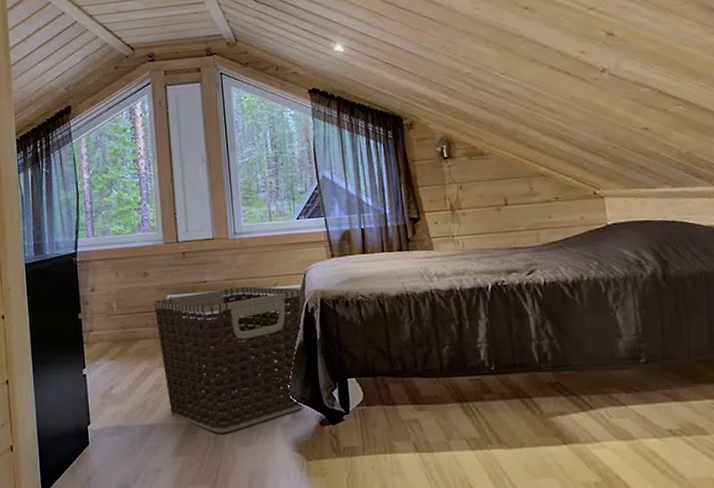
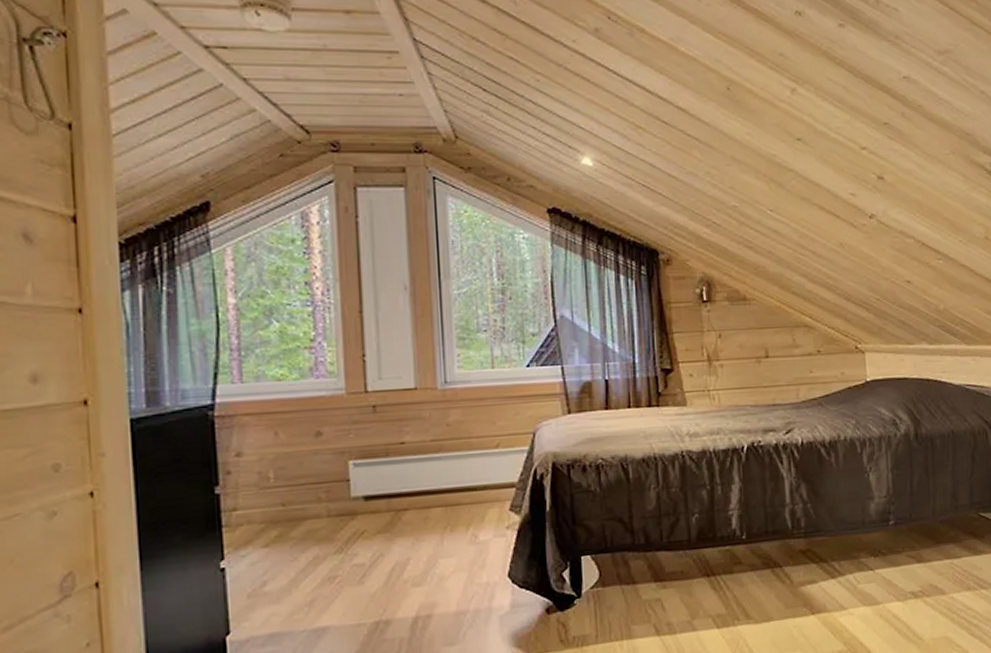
clothes hamper: present [152,286,304,433] -> none [328,448,529,633]

